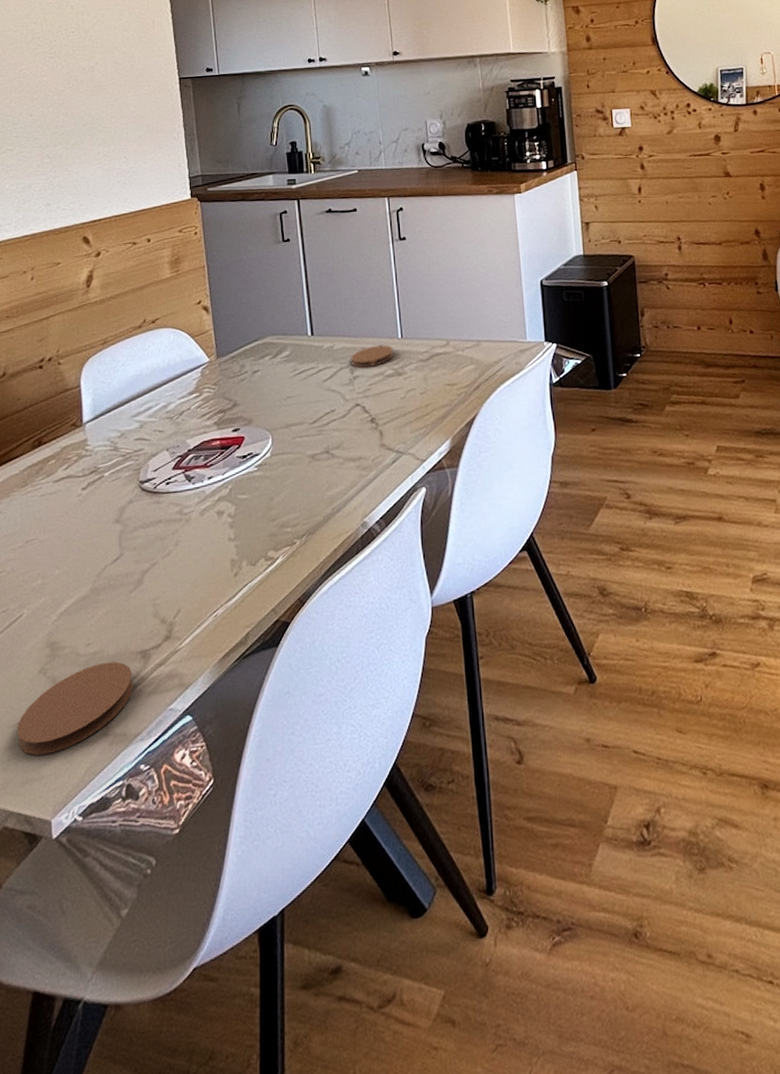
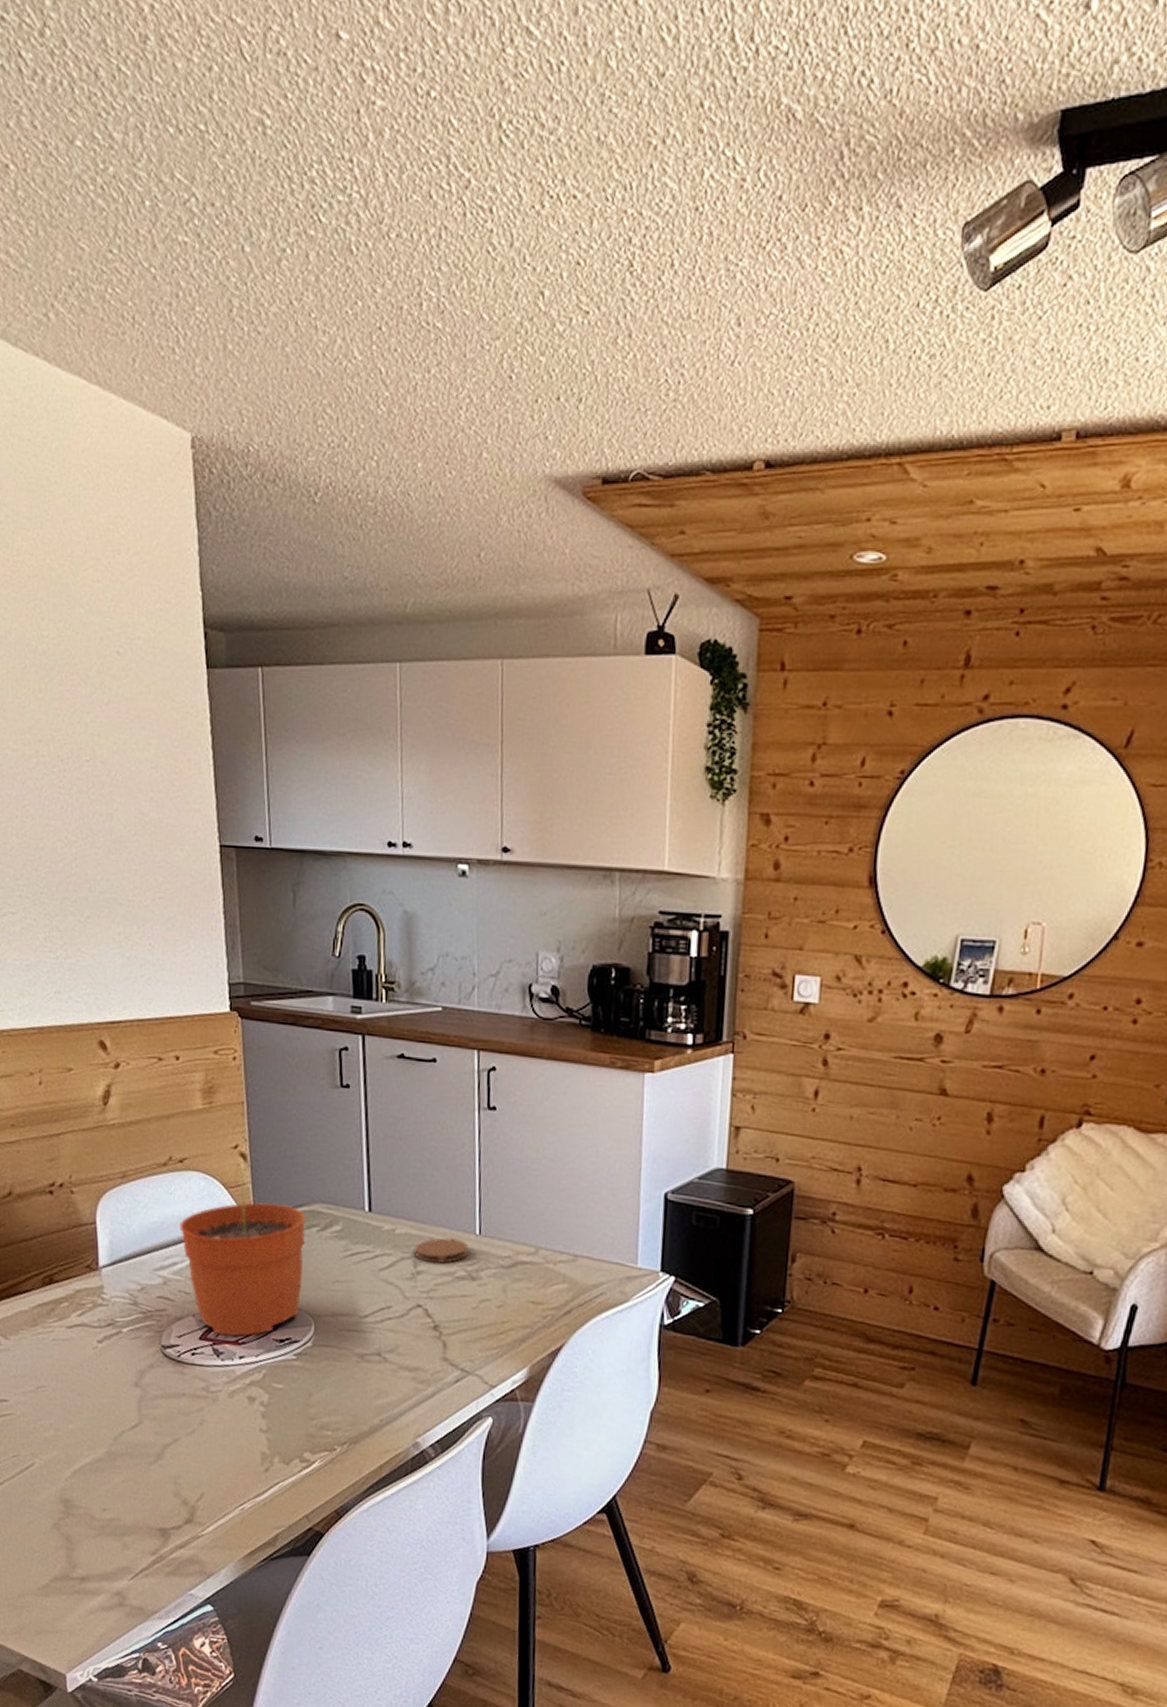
coaster: present [16,661,133,755] -> none [30,1531,151,1611]
plant pot: none [153,313,261,462] -> present [179,1163,306,1336]

